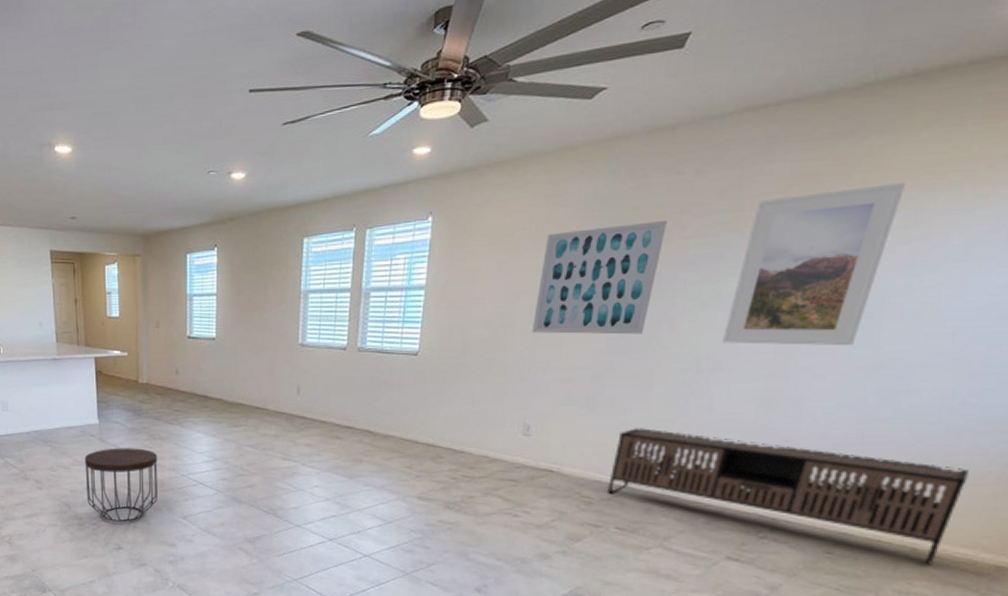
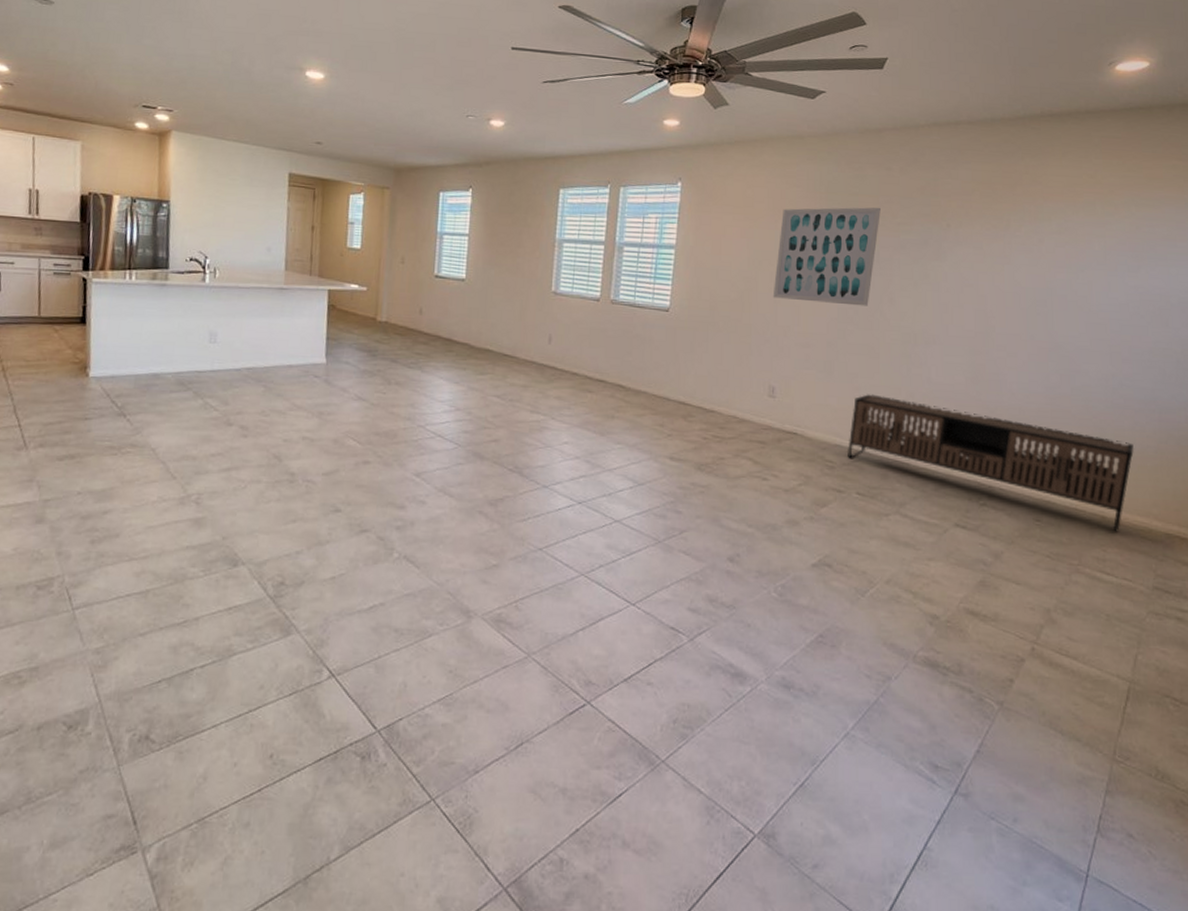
side table: present [84,448,158,522] -> none [302,391,392,479]
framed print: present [723,182,906,346] -> none [934,196,1056,329]

